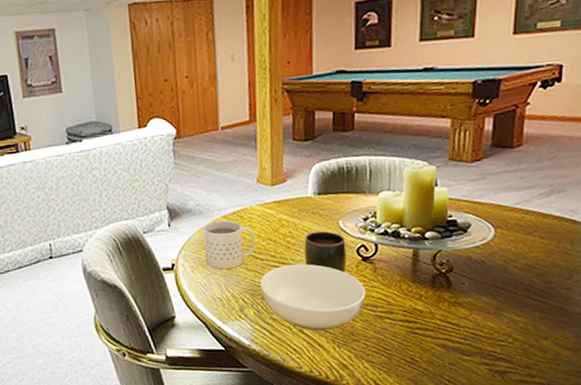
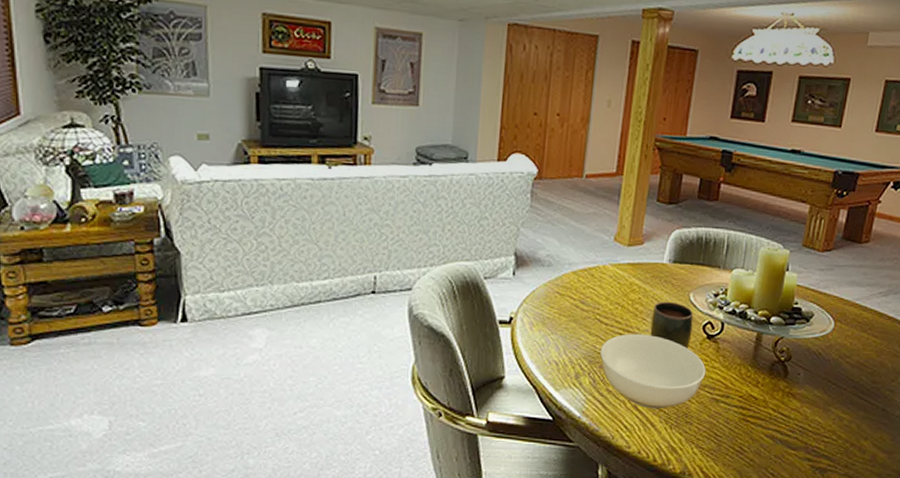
mug: present [202,220,256,270] -> none [547,275,604,331]

